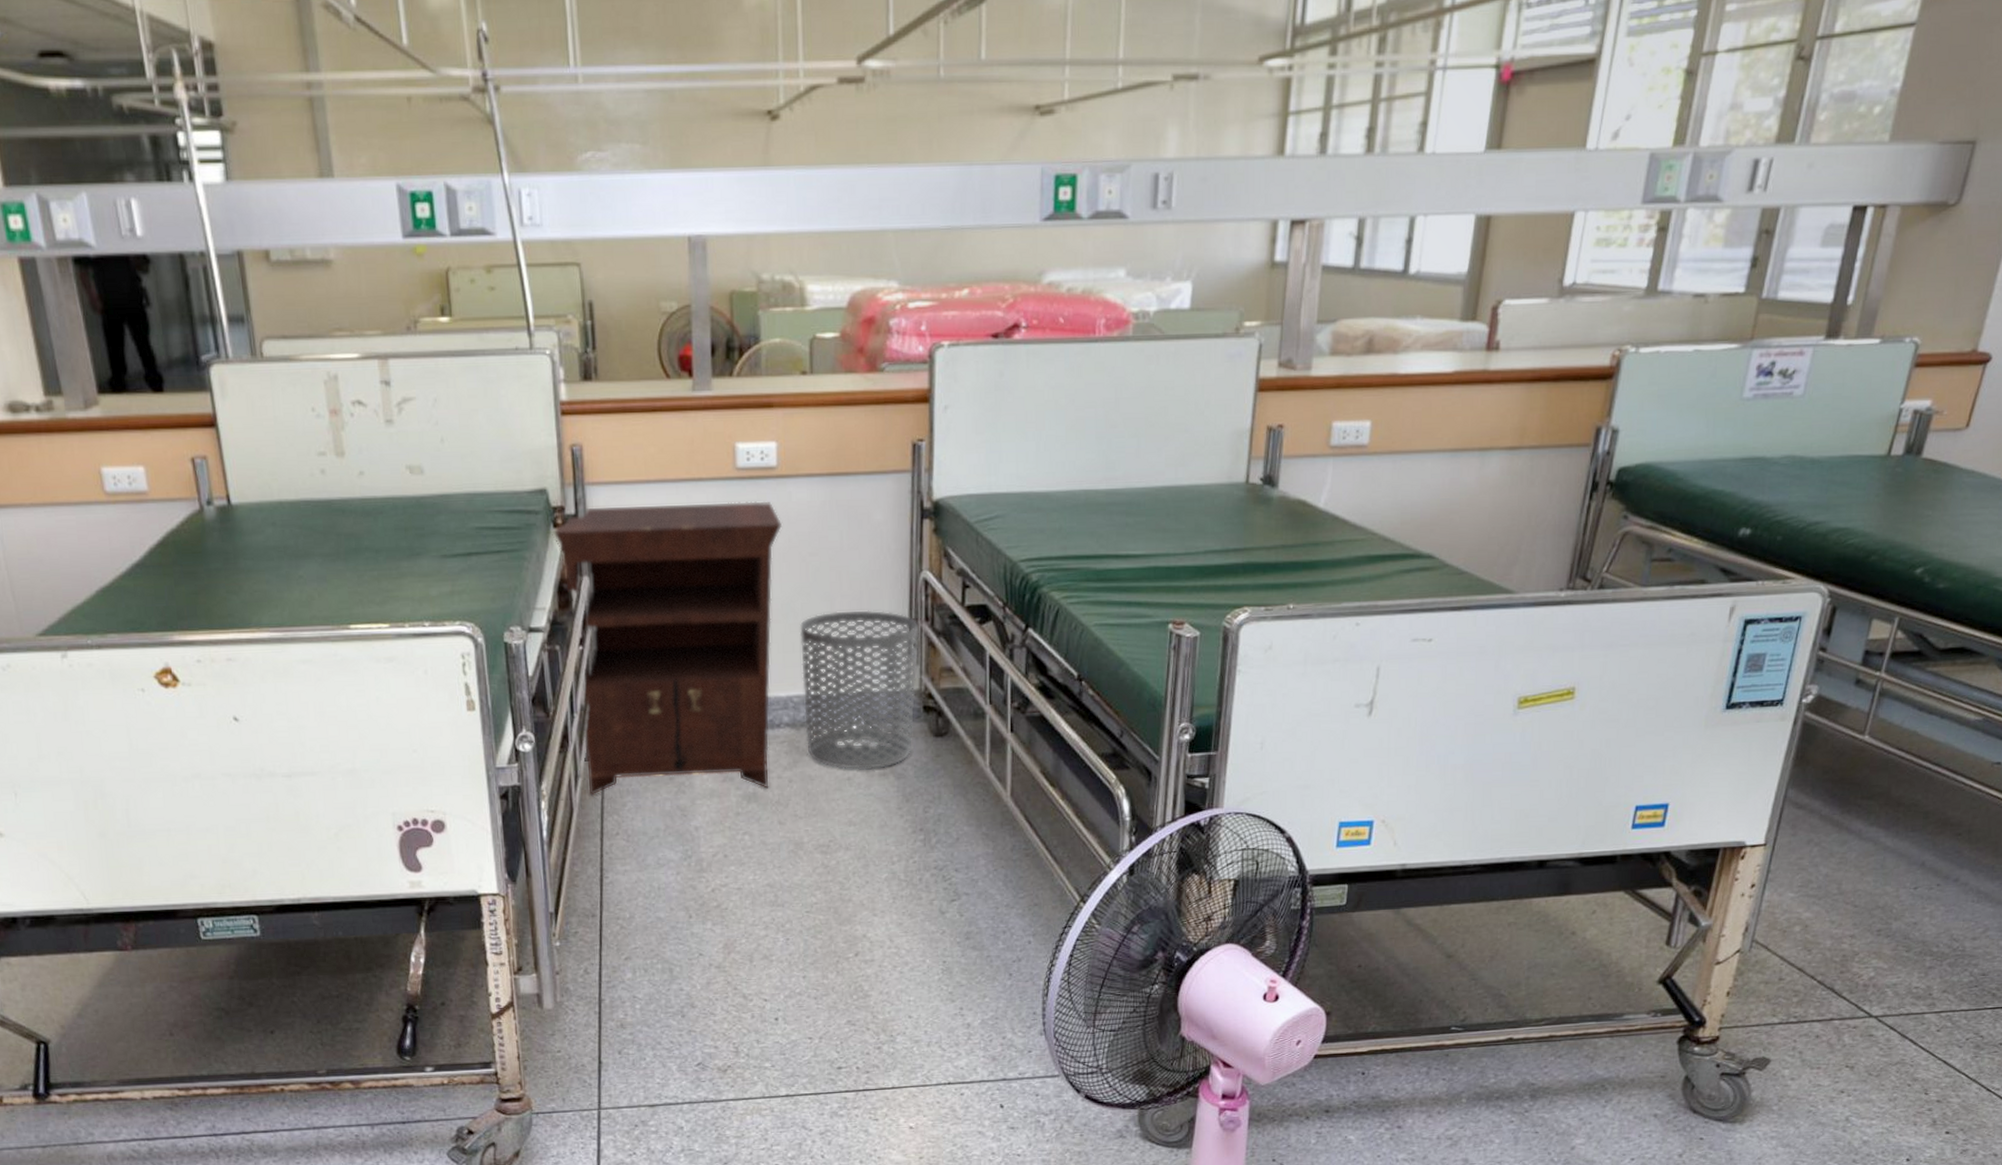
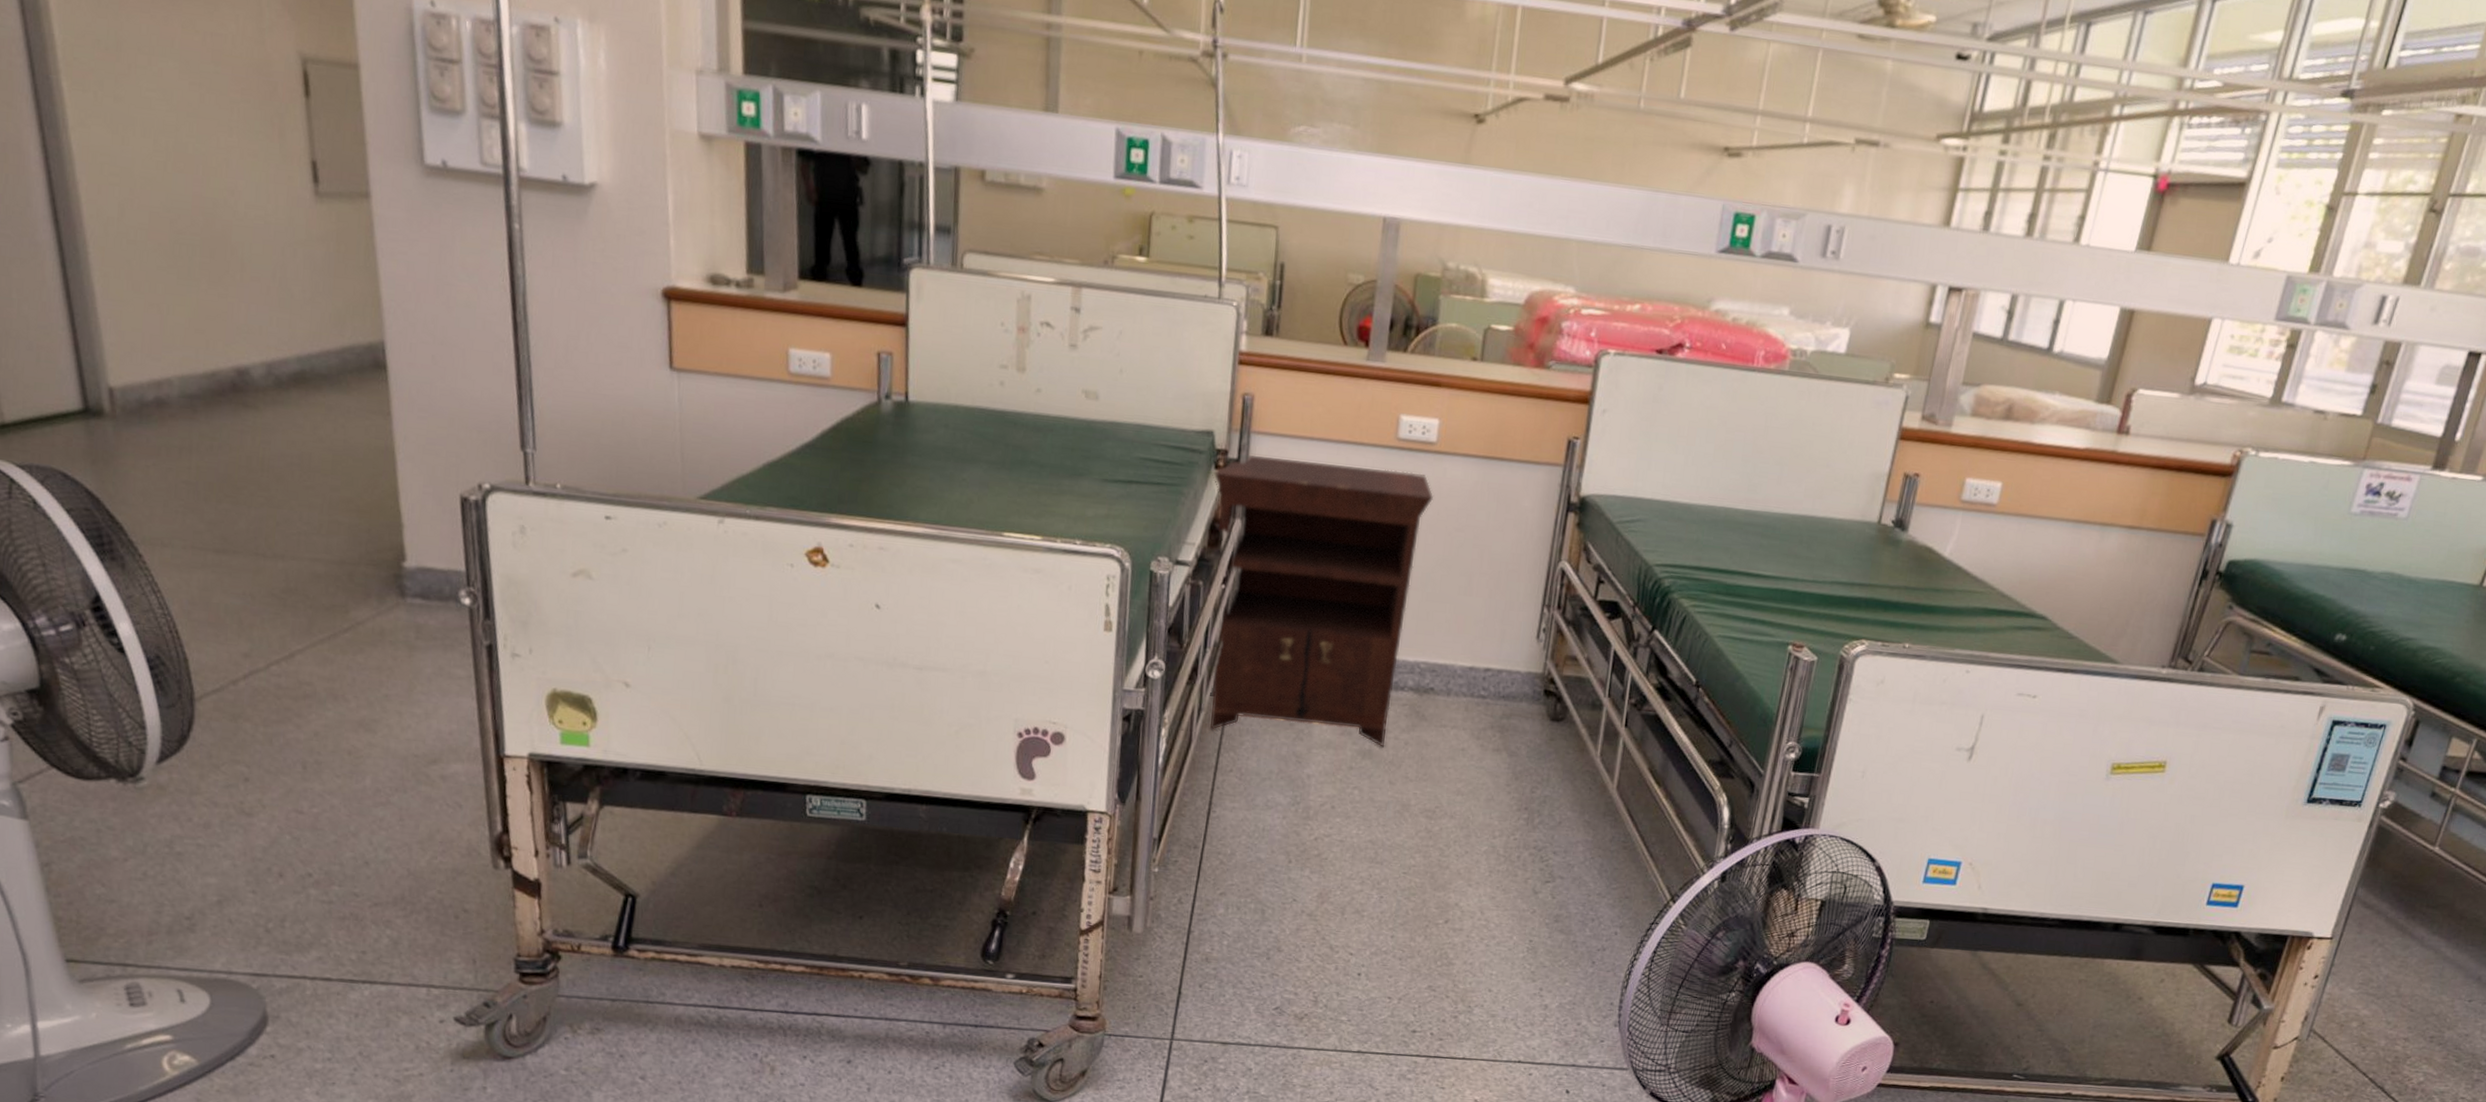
waste bin: present [800,610,919,770] -> none [1426,587,1551,744]

